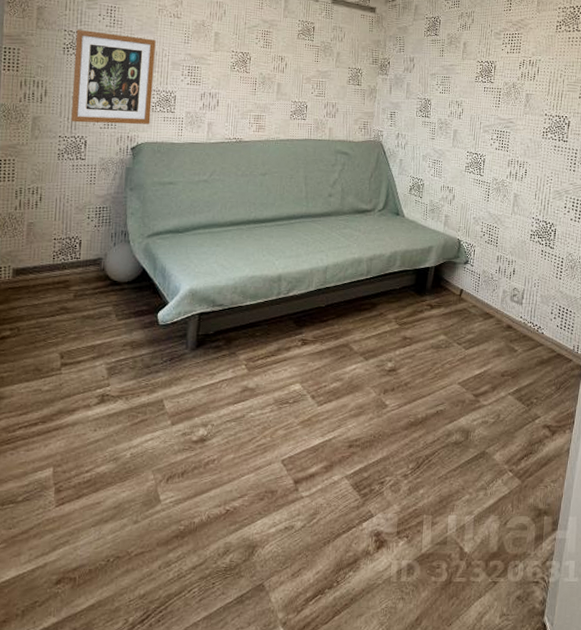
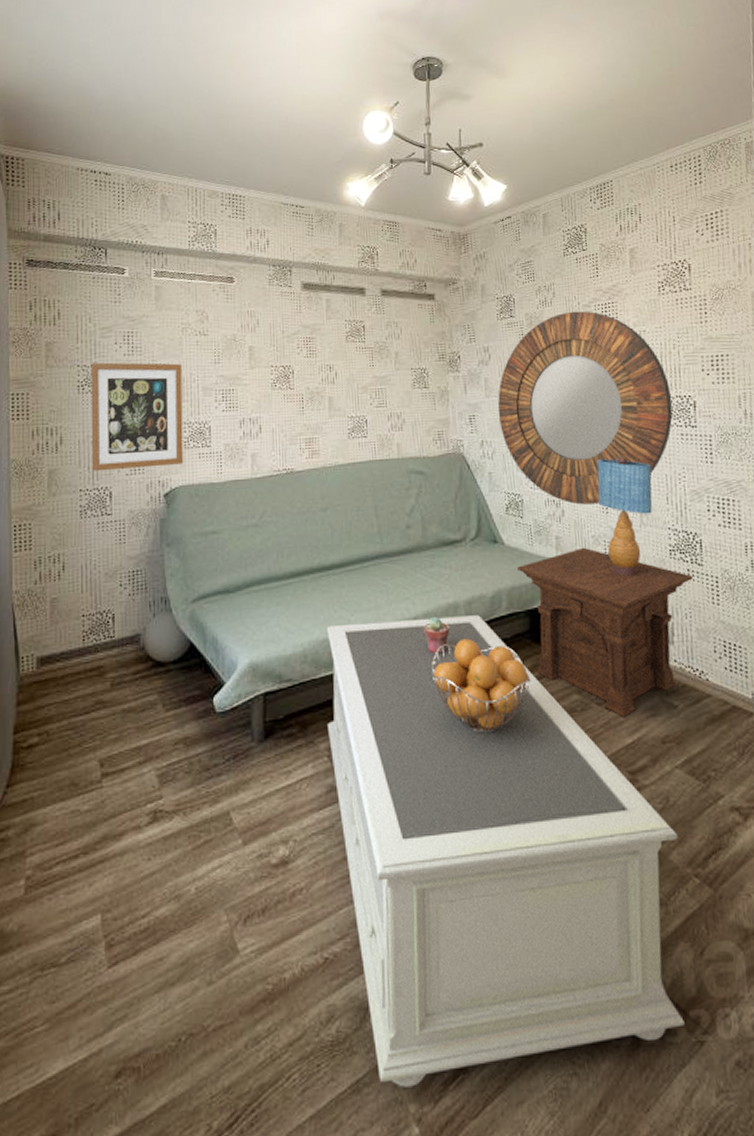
coffee table: none [247,266,503,601] -> present [326,615,685,1088]
potted succulent: none [332,268,353,296] -> present [423,617,450,654]
fruit basket: none [334,286,411,359] -> present [431,638,531,735]
side table: none [412,225,545,356] -> present [517,547,693,718]
home mirror: none [414,36,553,193] -> present [497,311,673,505]
table lamp: none [483,158,527,252] -> present [597,456,653,577]

